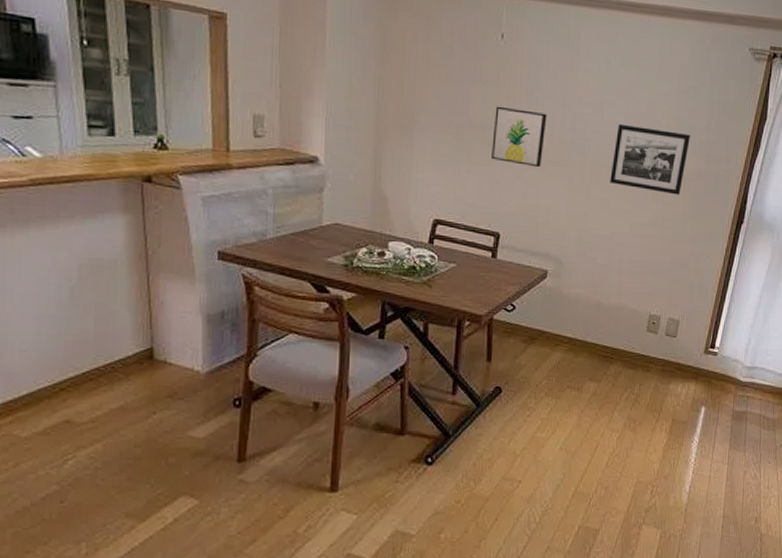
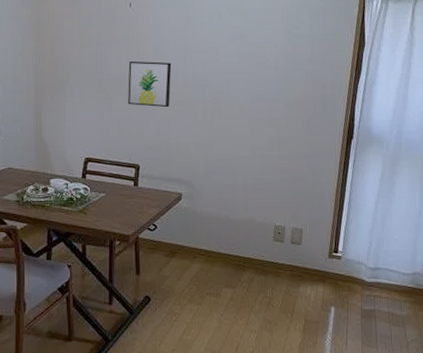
picture frame: present [610,123,690,195] -> none [229,64,297,119]

